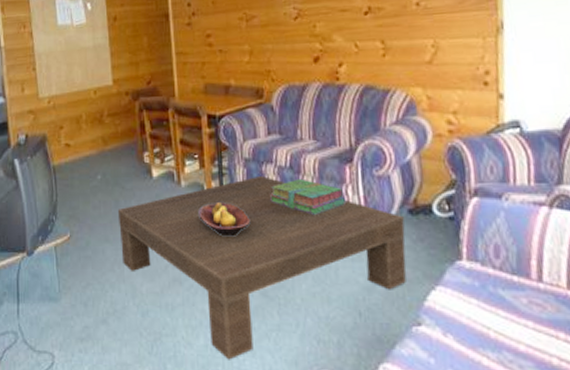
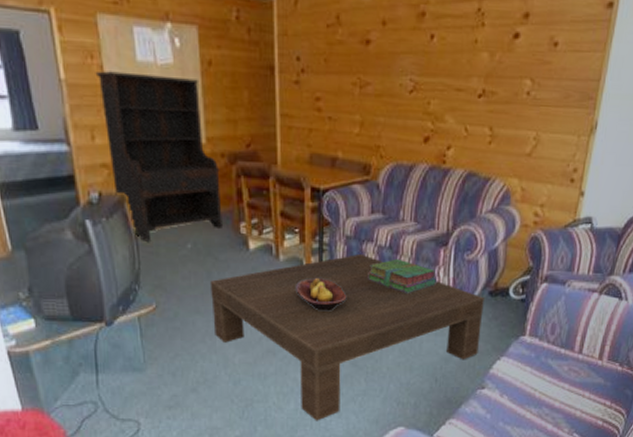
bookshelf: none [26,33,128,175] -> present [95,71,222,242]

